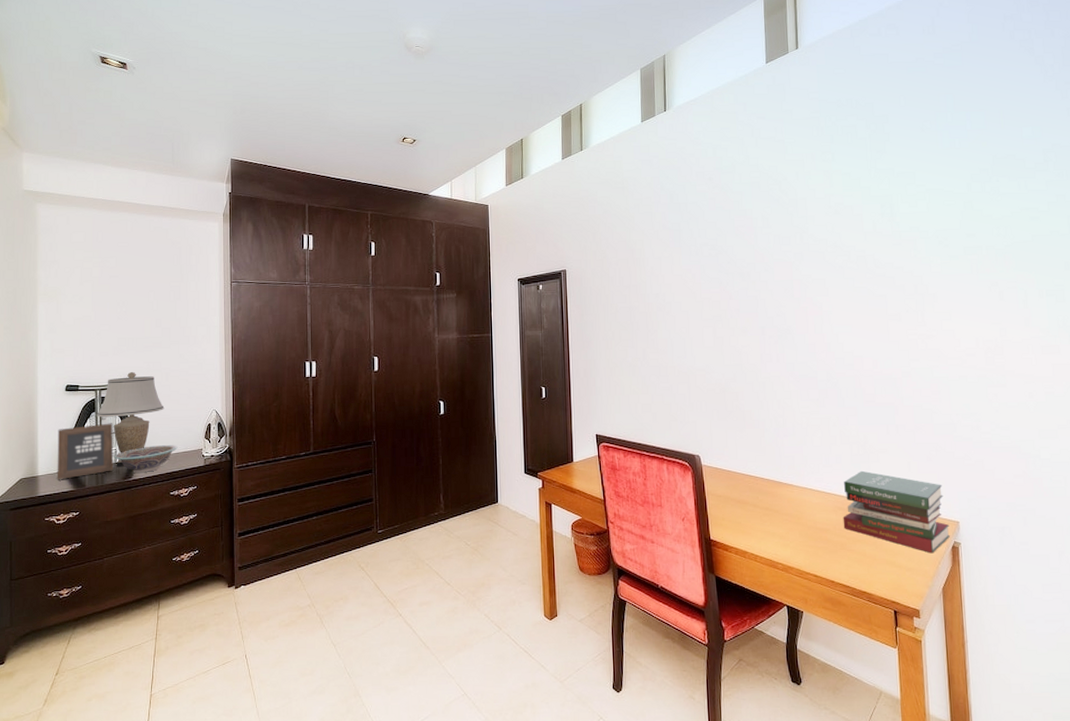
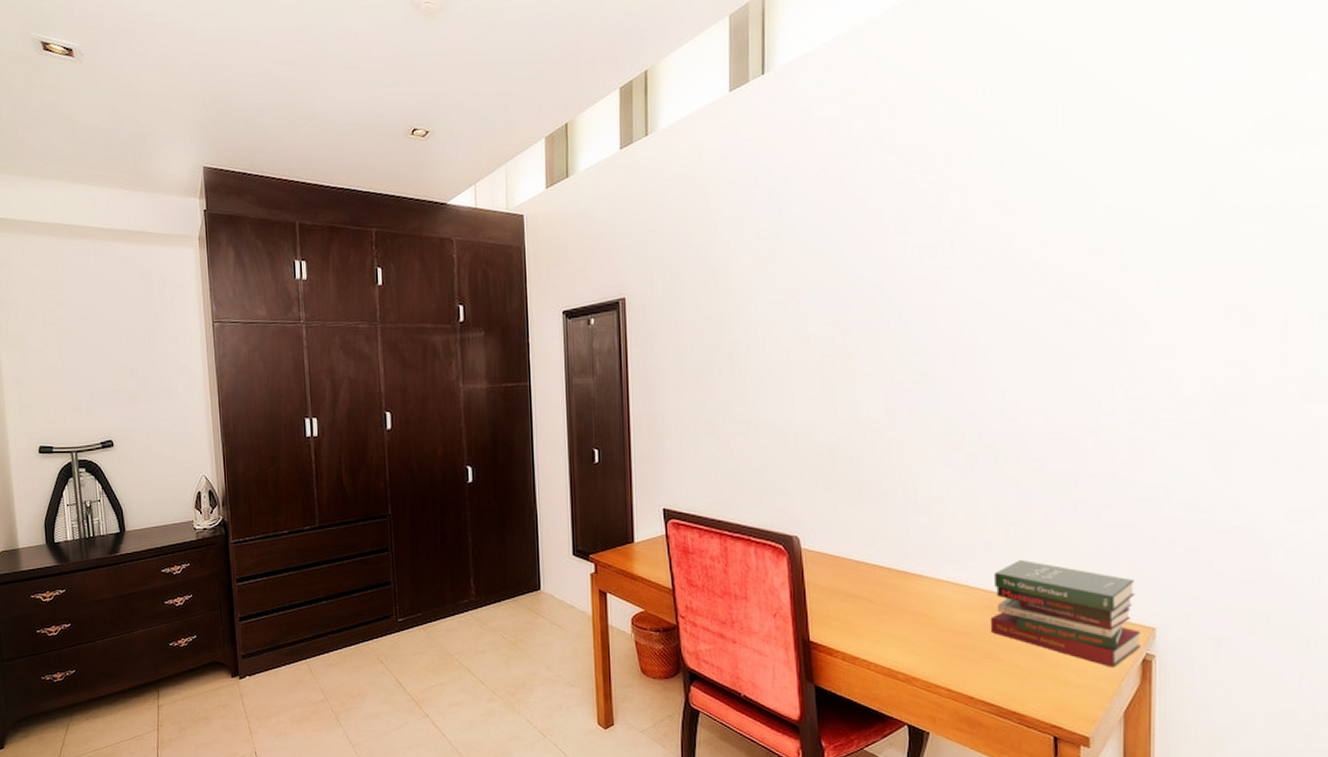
picture frame: present [57,423,114,480] -> none [35,490,98,554]
table lamp: present [97,371,165,467] -> none [75,430,148,540]
decorative bowl: present [114,445,178,474] -> none [97,516,166,548]

